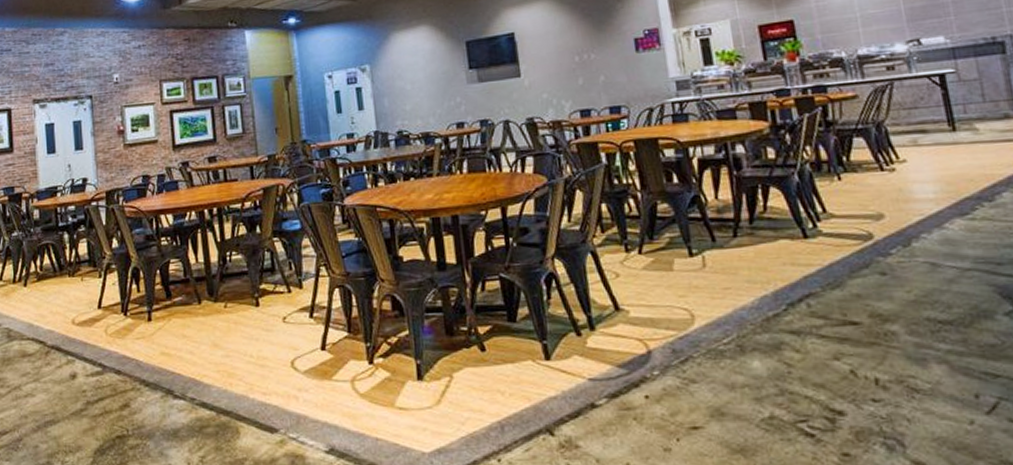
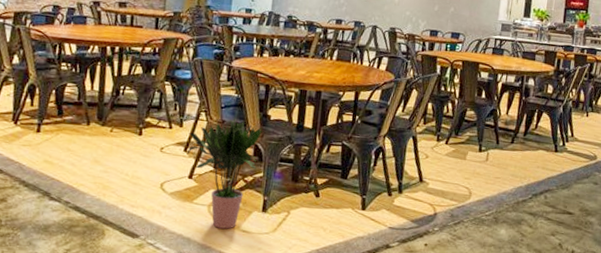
potted plant: none [311,267,399,409] -> present [186,118,262,229]

